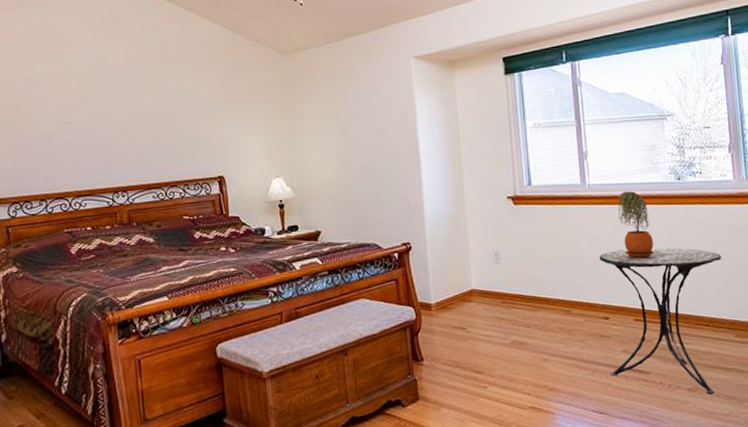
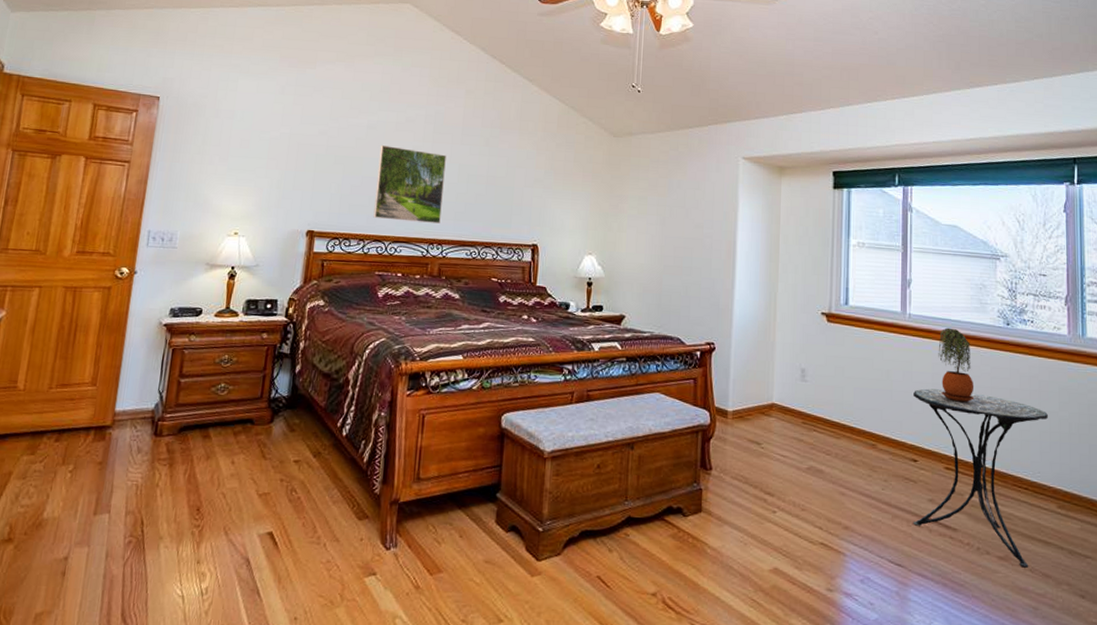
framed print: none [44,99,121,176] -> present [373,145,446,224]

